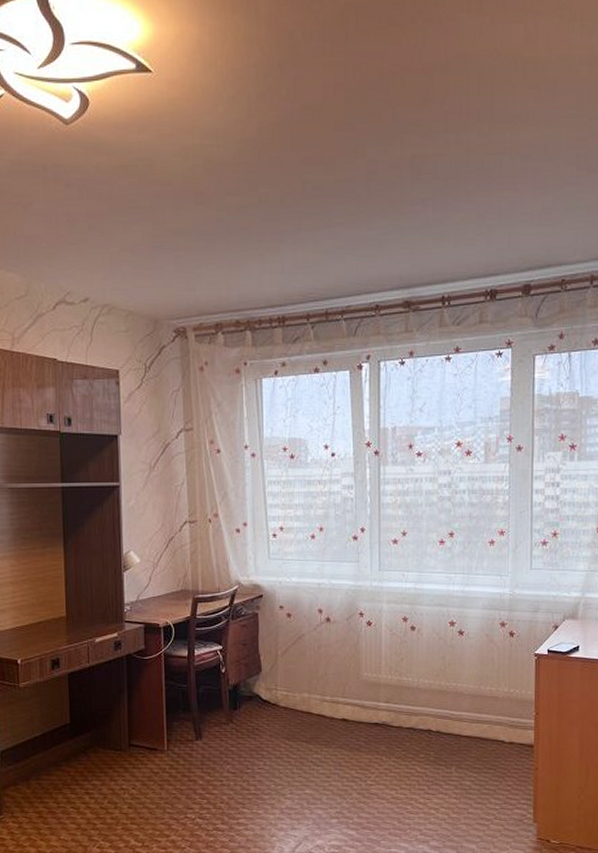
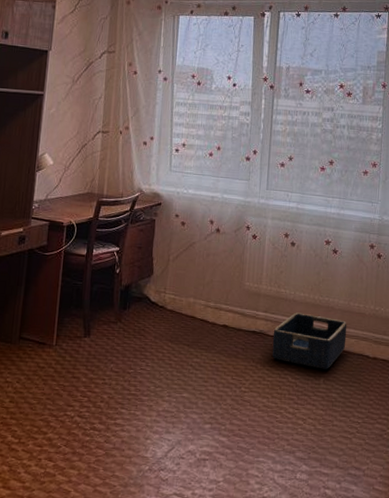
basket: none [397,701,479,757] -> present [272,312,347,369]

